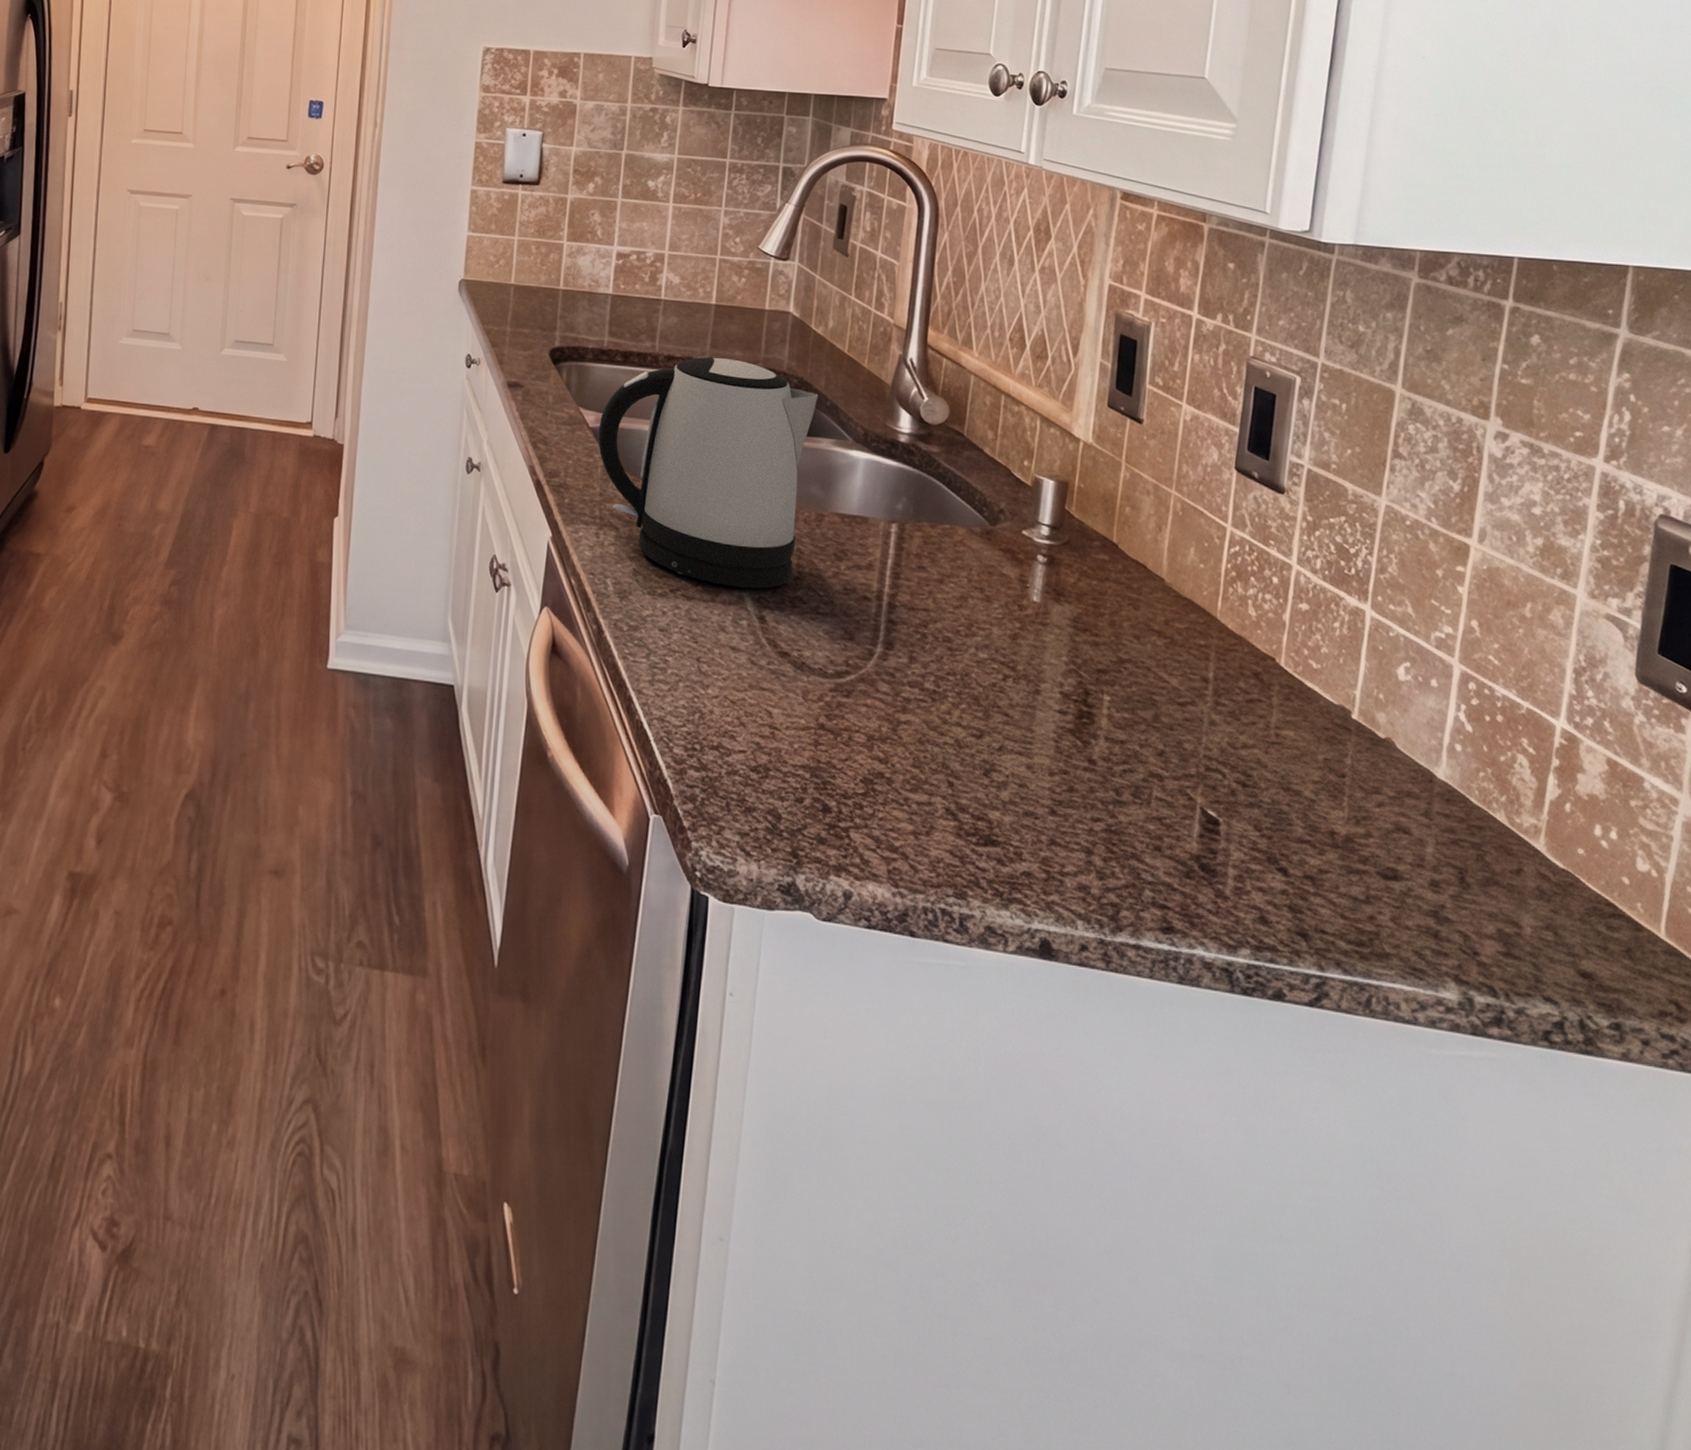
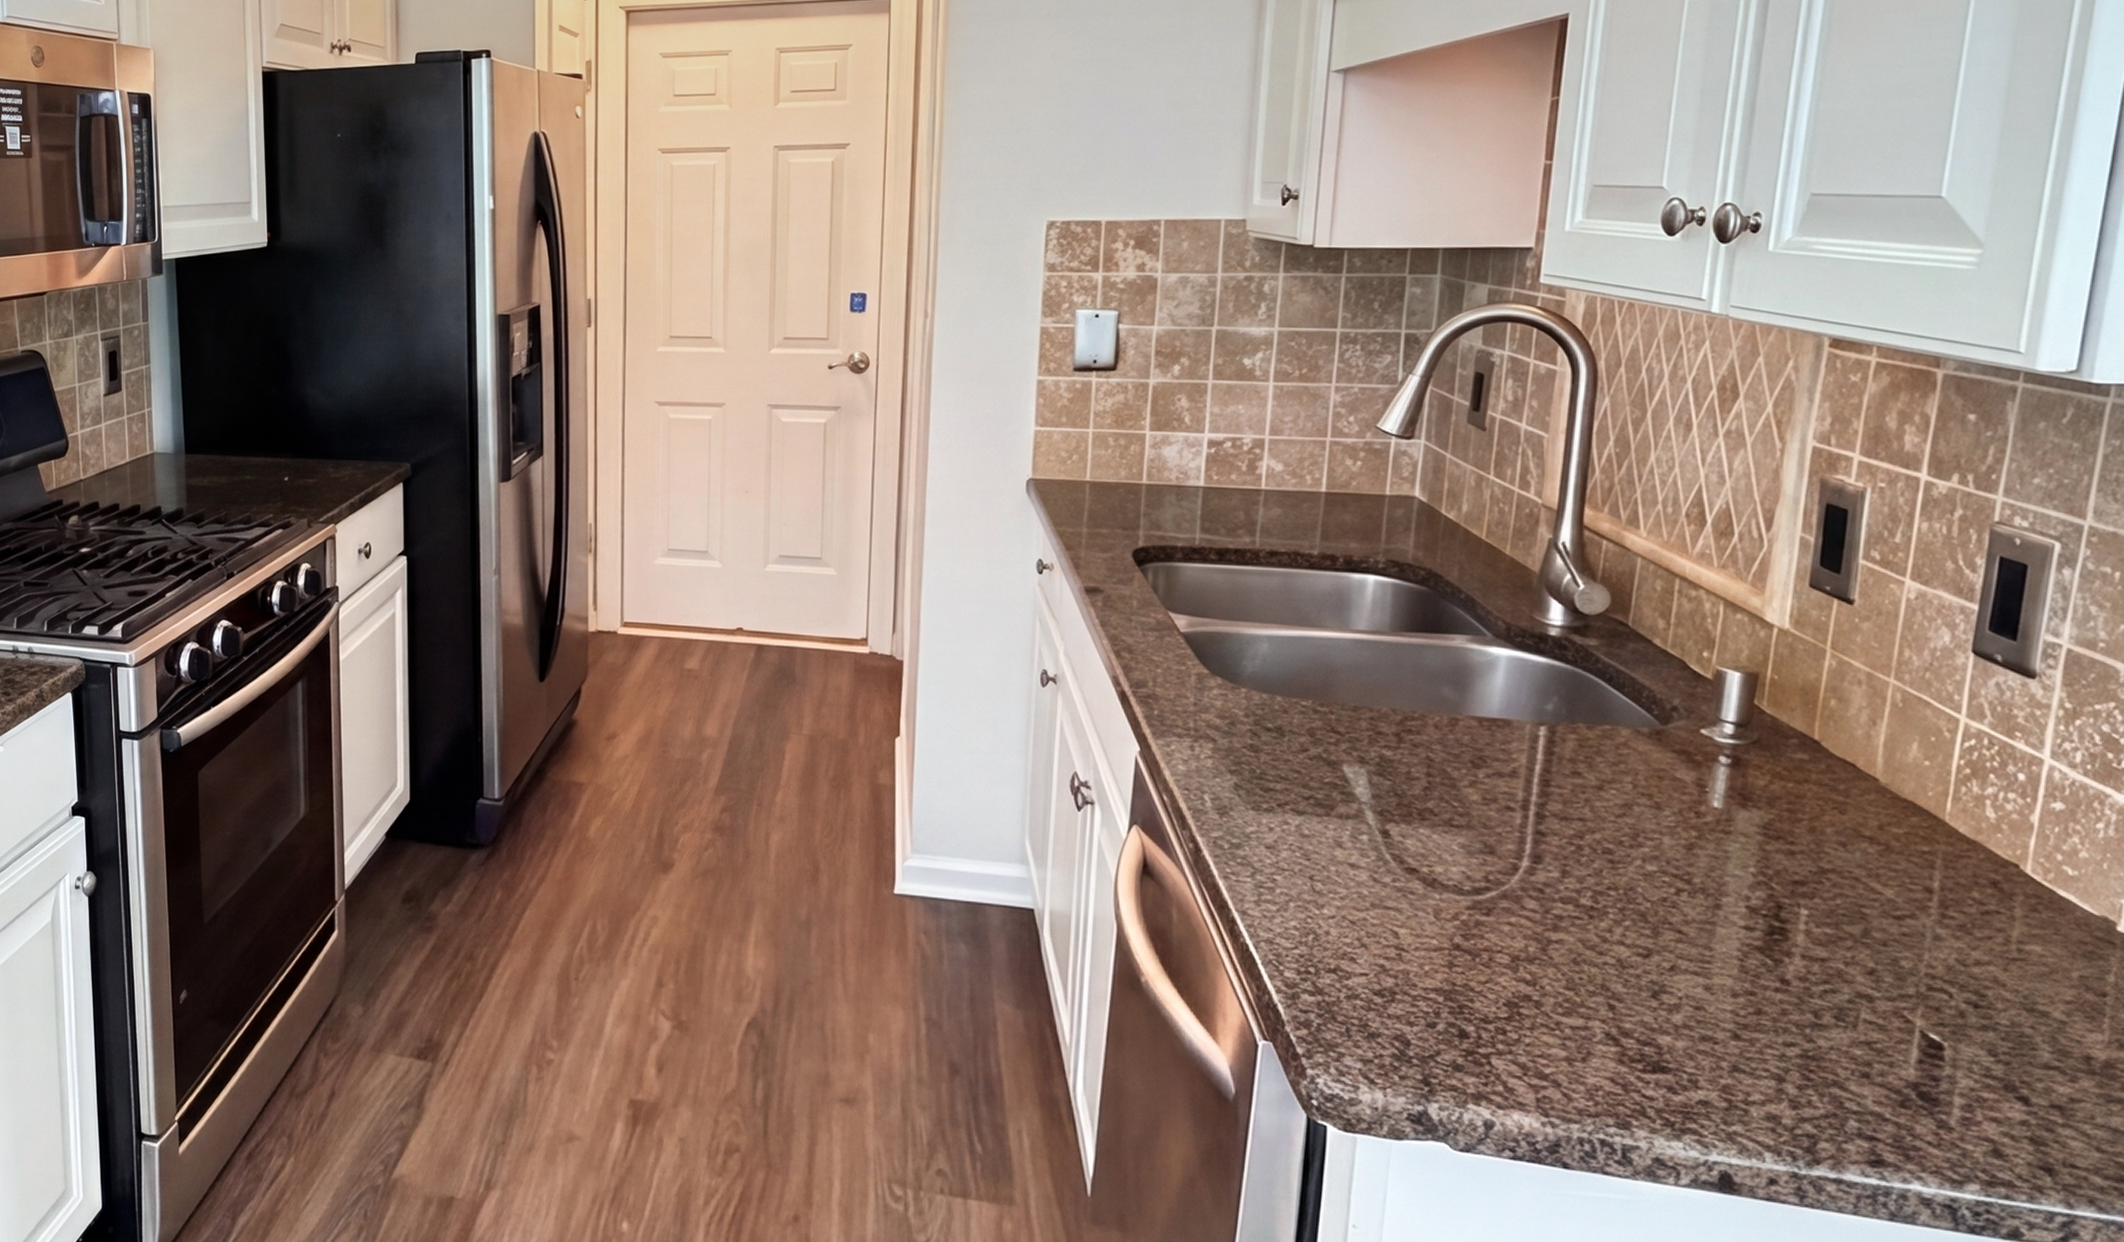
kettle: present [598,356,818,589] -> none [1190,550,1449,801]

